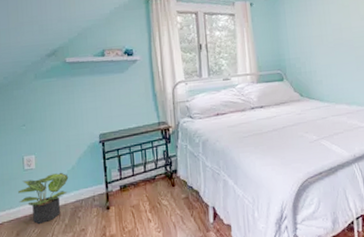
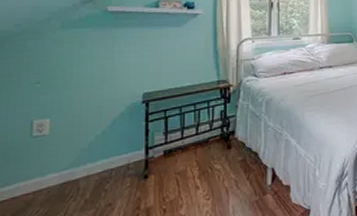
potted plant: present [18,172,69,225] -> none [19,138,96,203]

